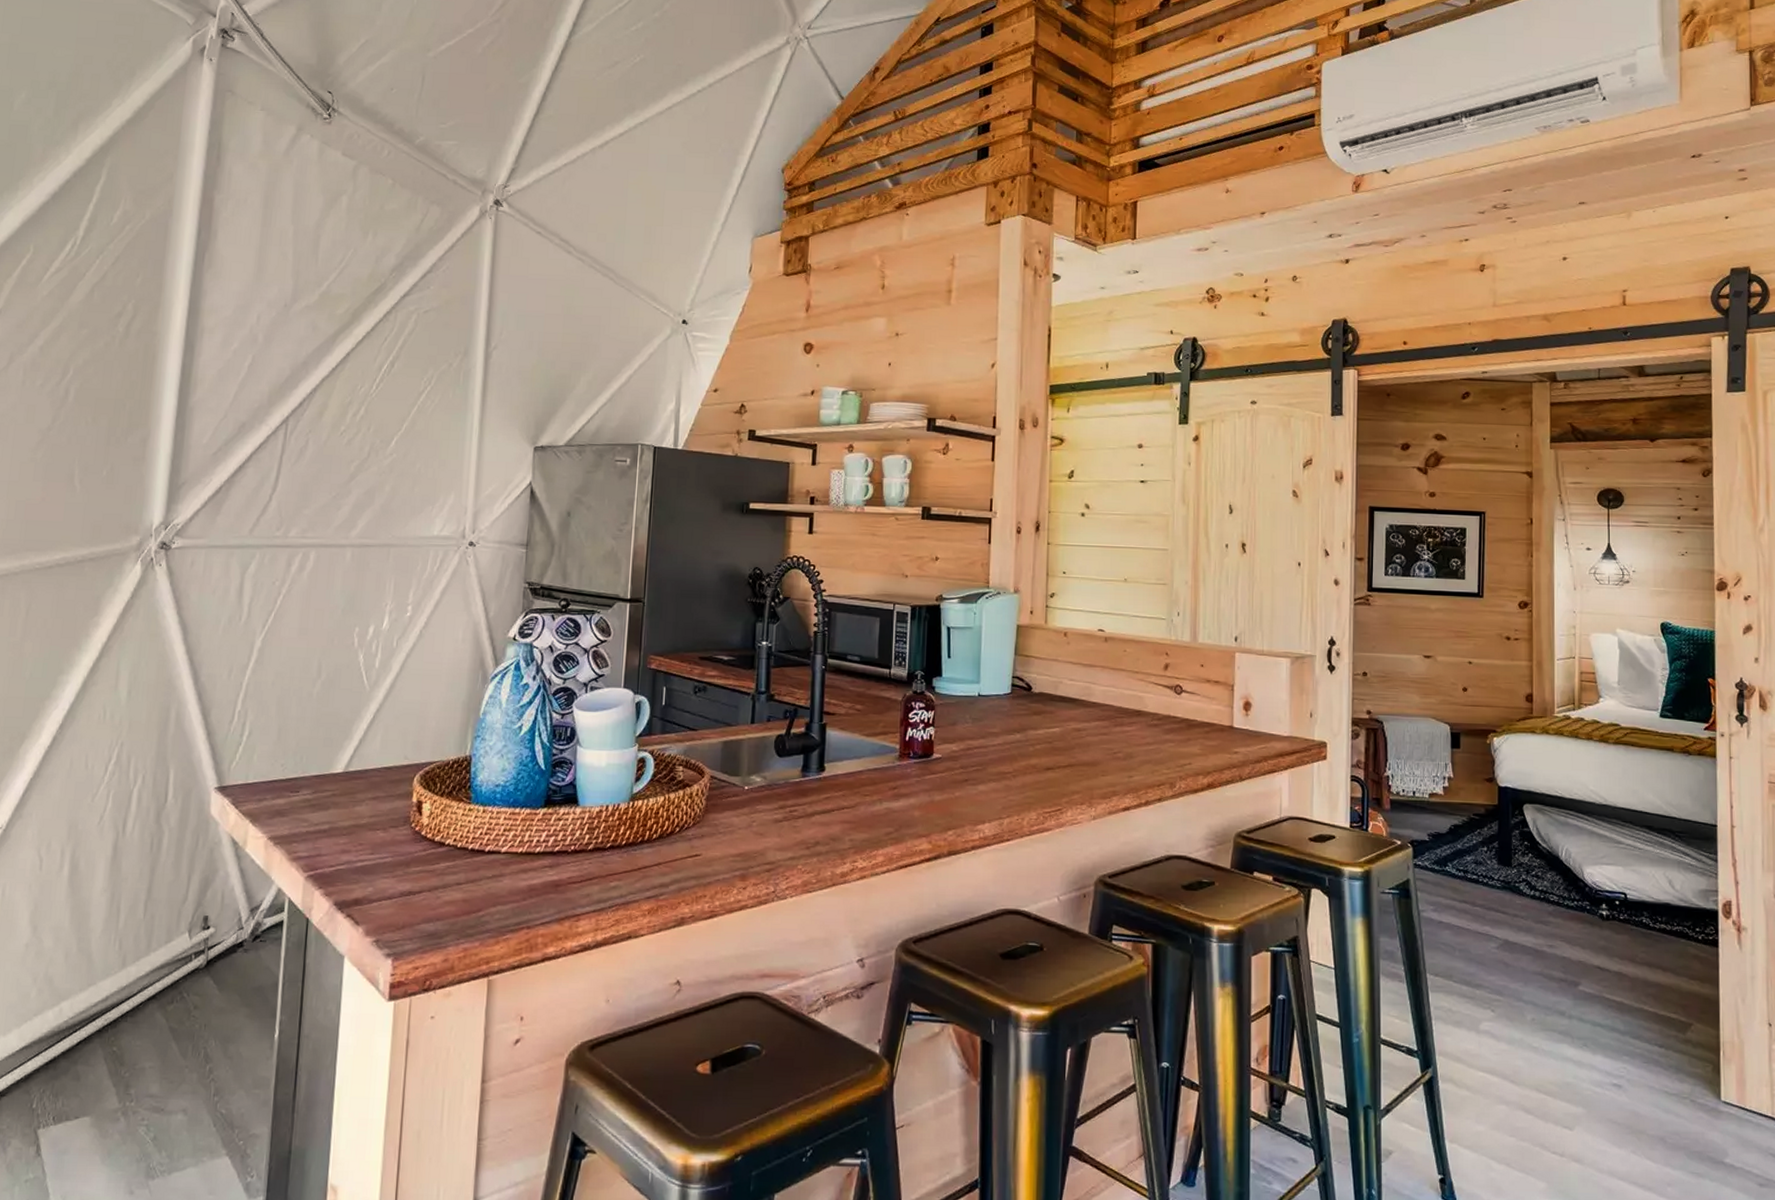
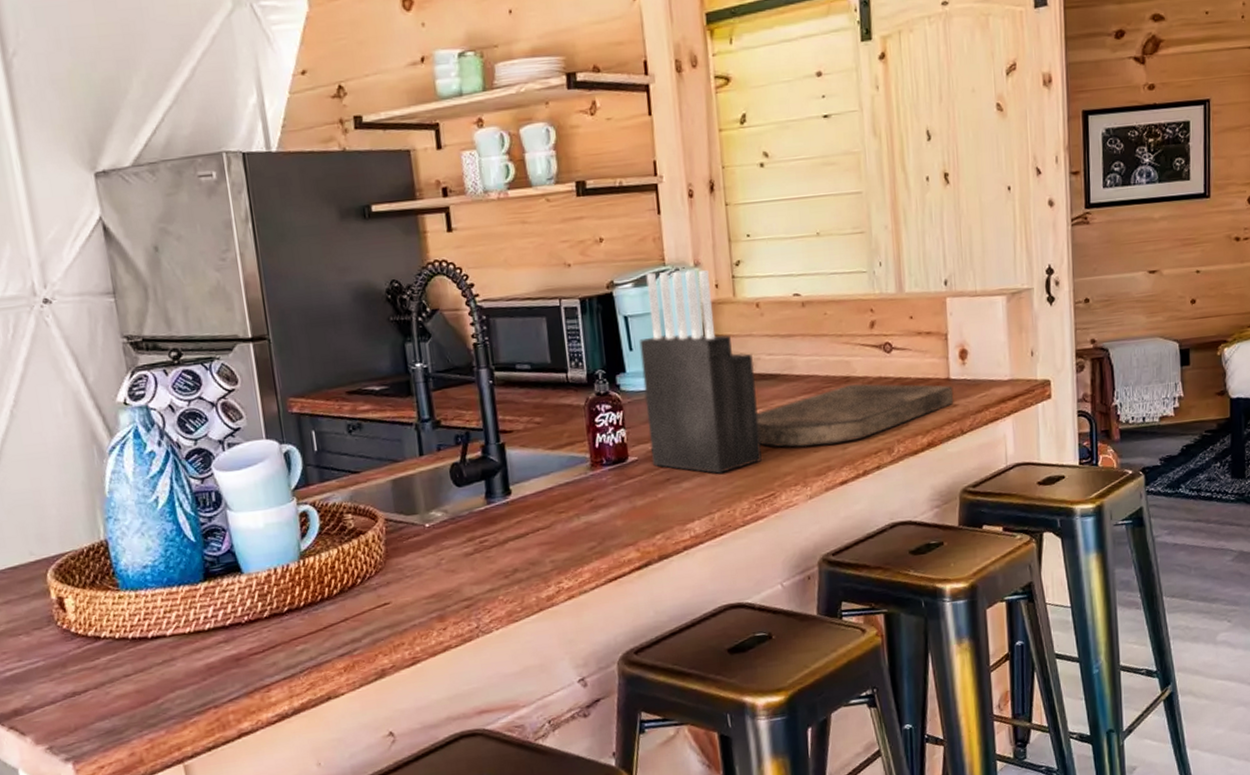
knife block: none [954,593,1057,782] -> present [639,269,762,474]
cutting board: none [1052,718,1236,771] -> present [756,383,954,447]

